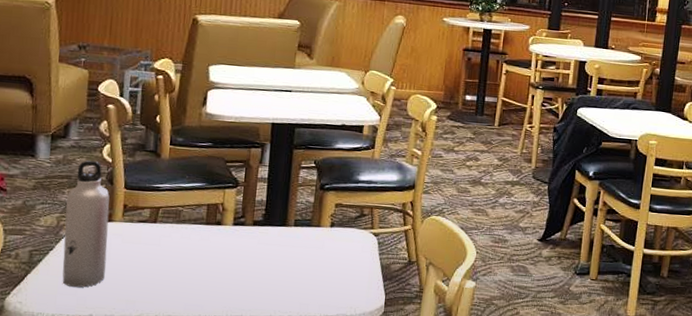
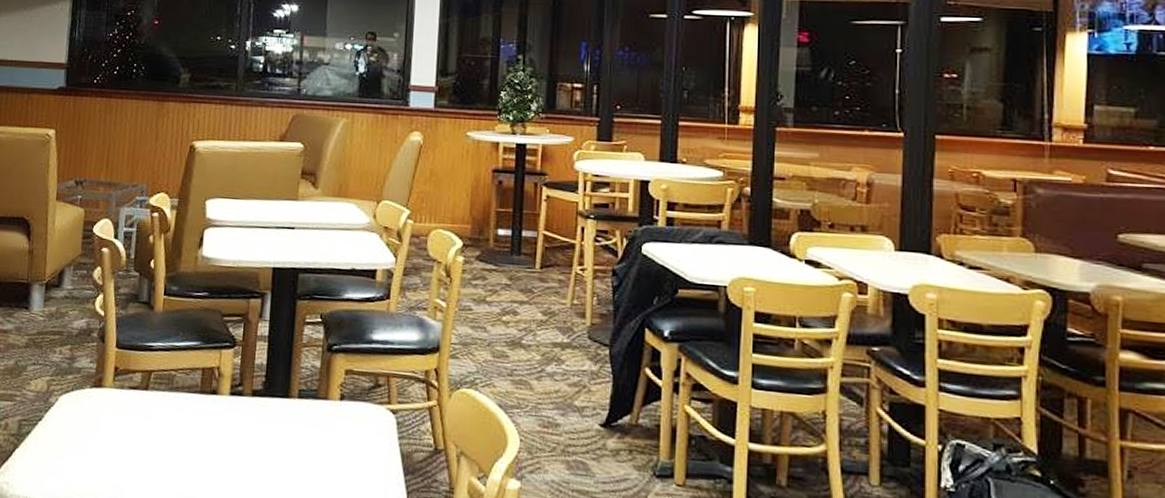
water bottle: present [62,160,110,288] -> none [49,314,101,468]

